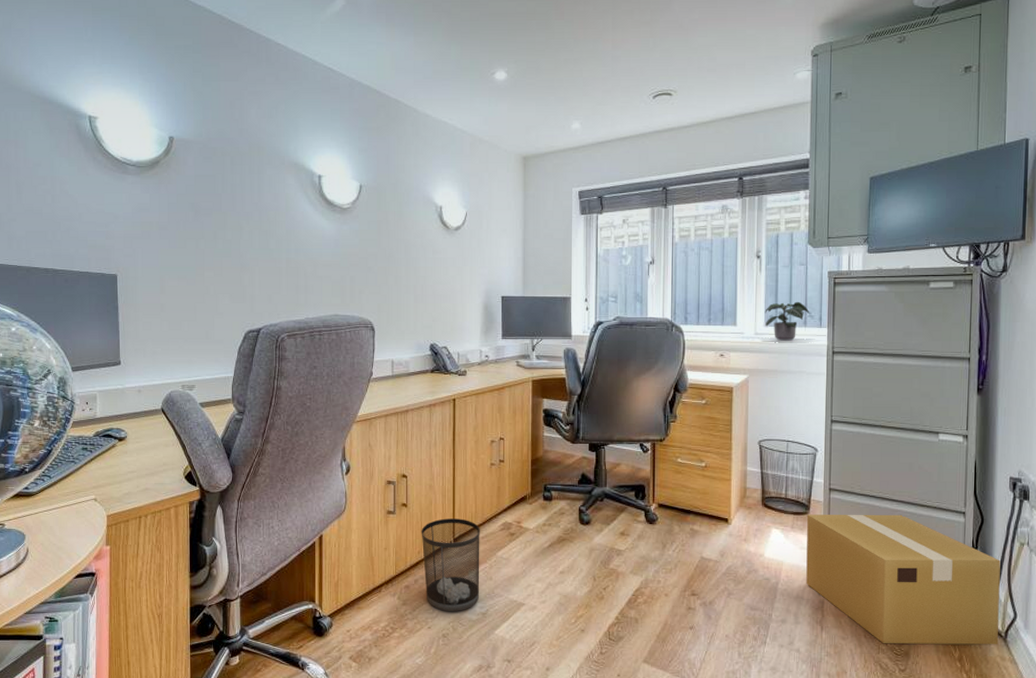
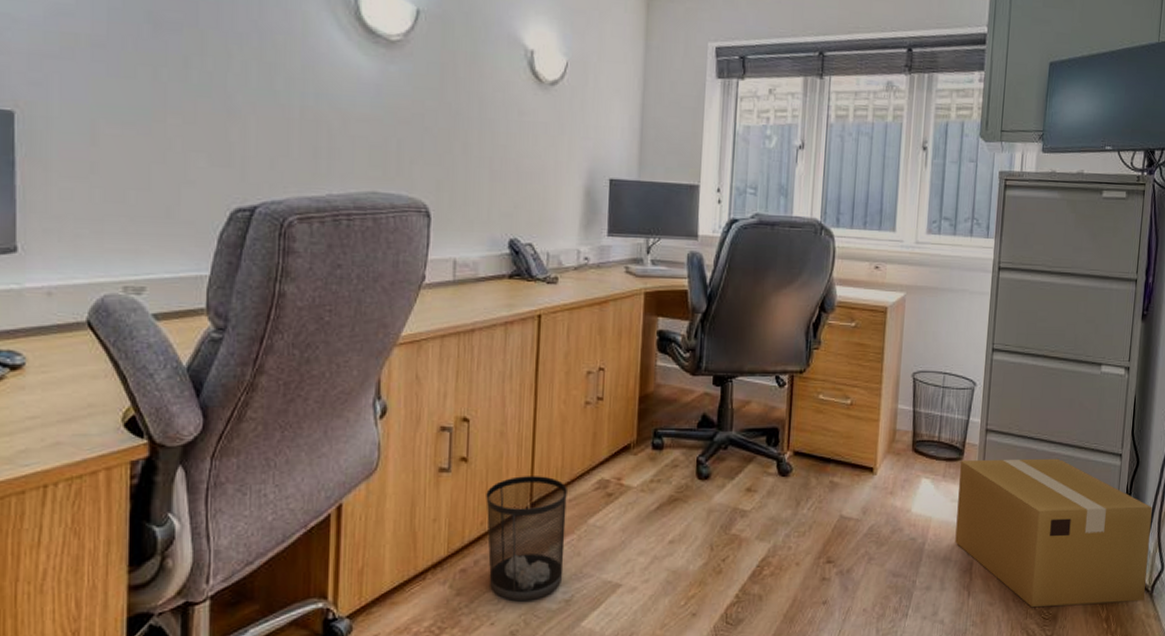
potted plant: present [765,301,810,341] -> none [928,205,977,253]

